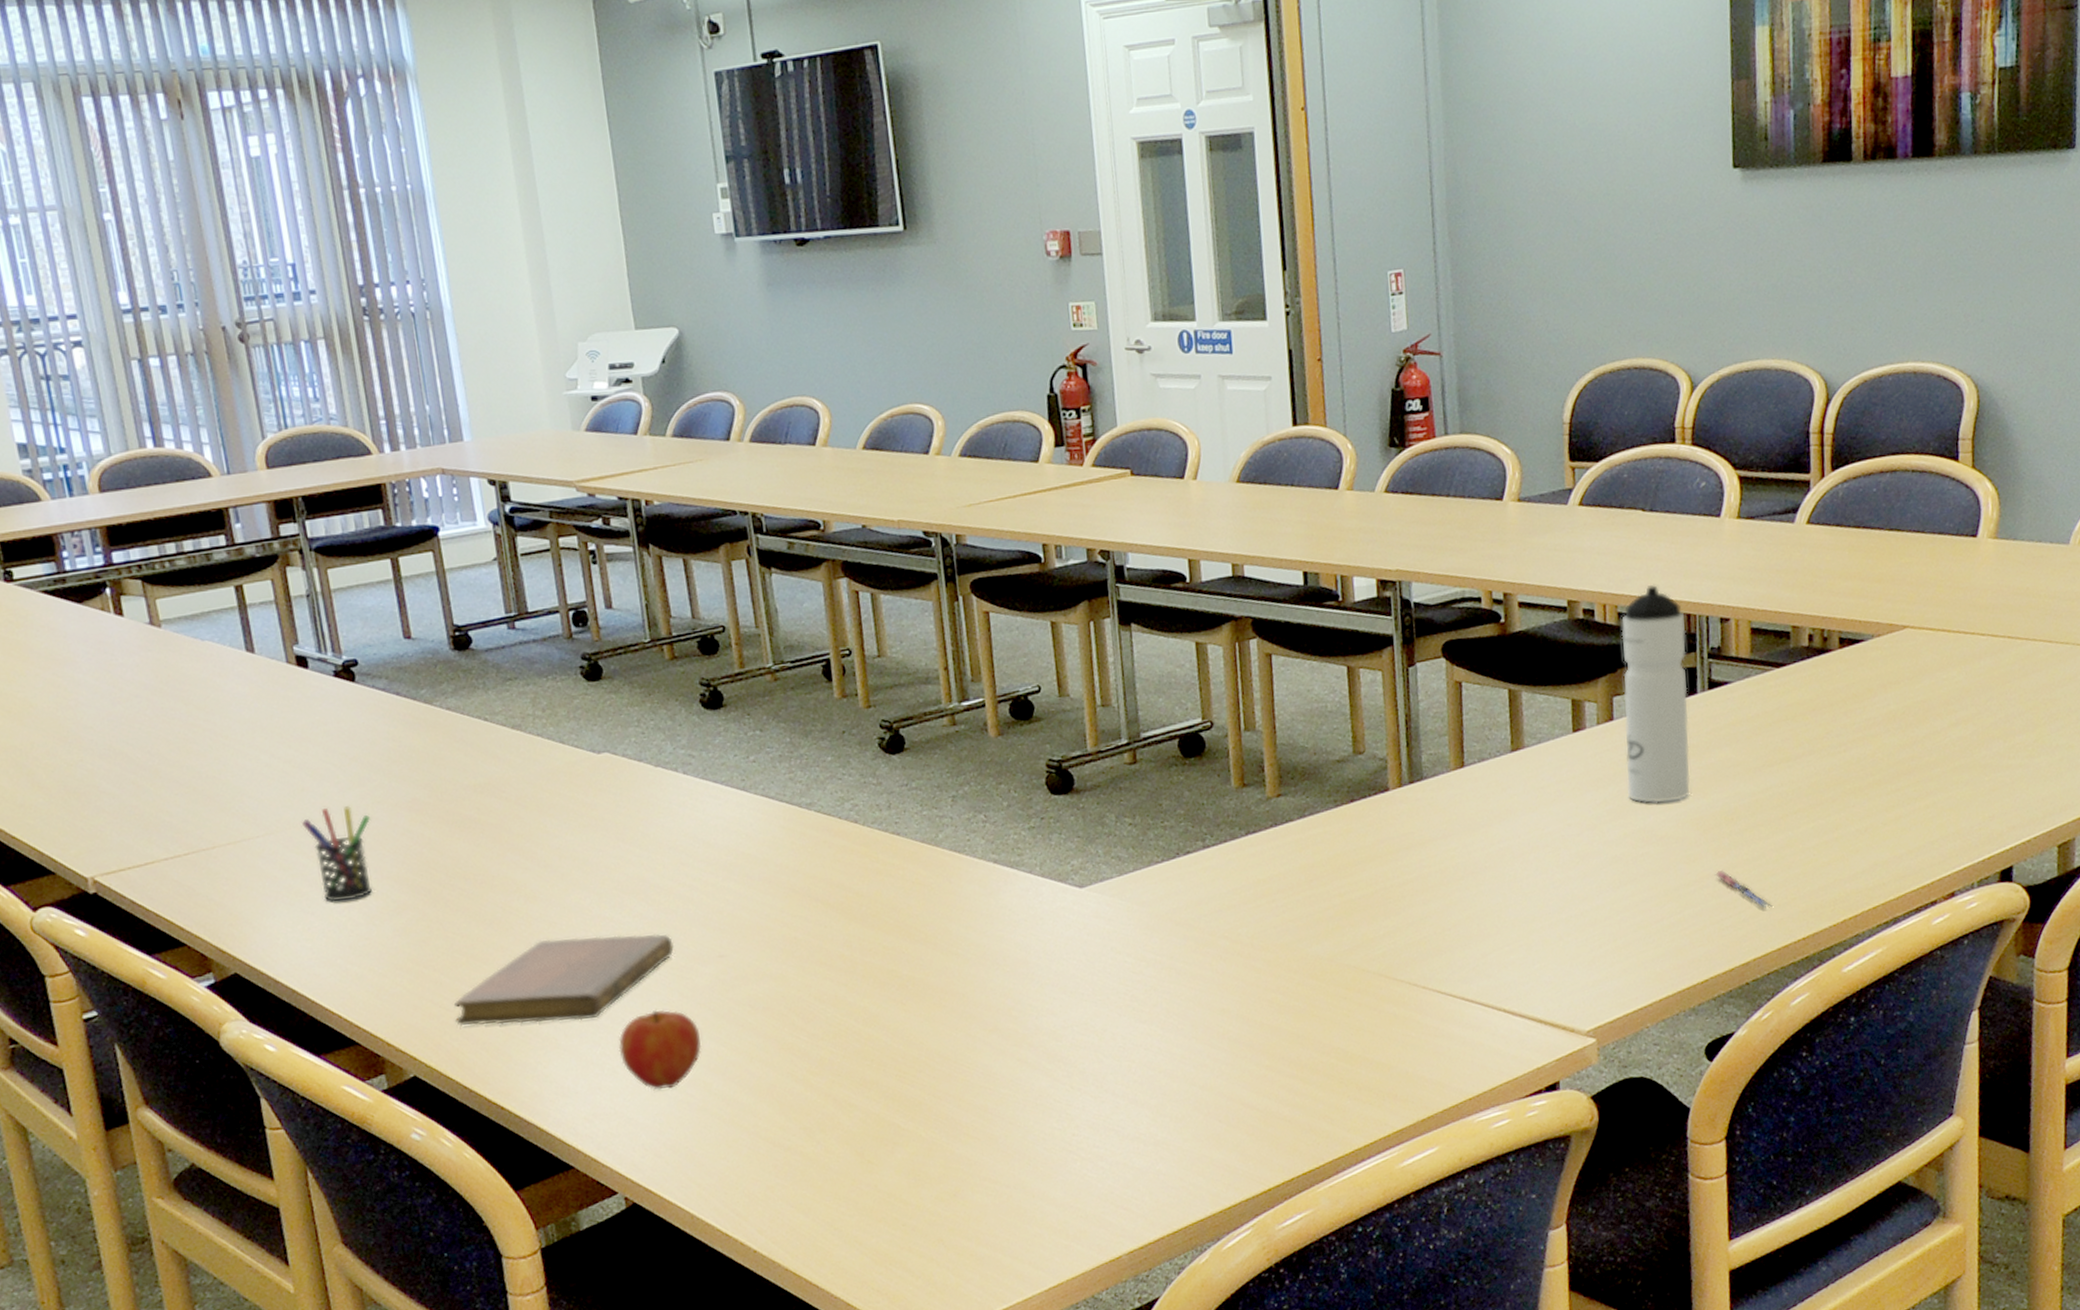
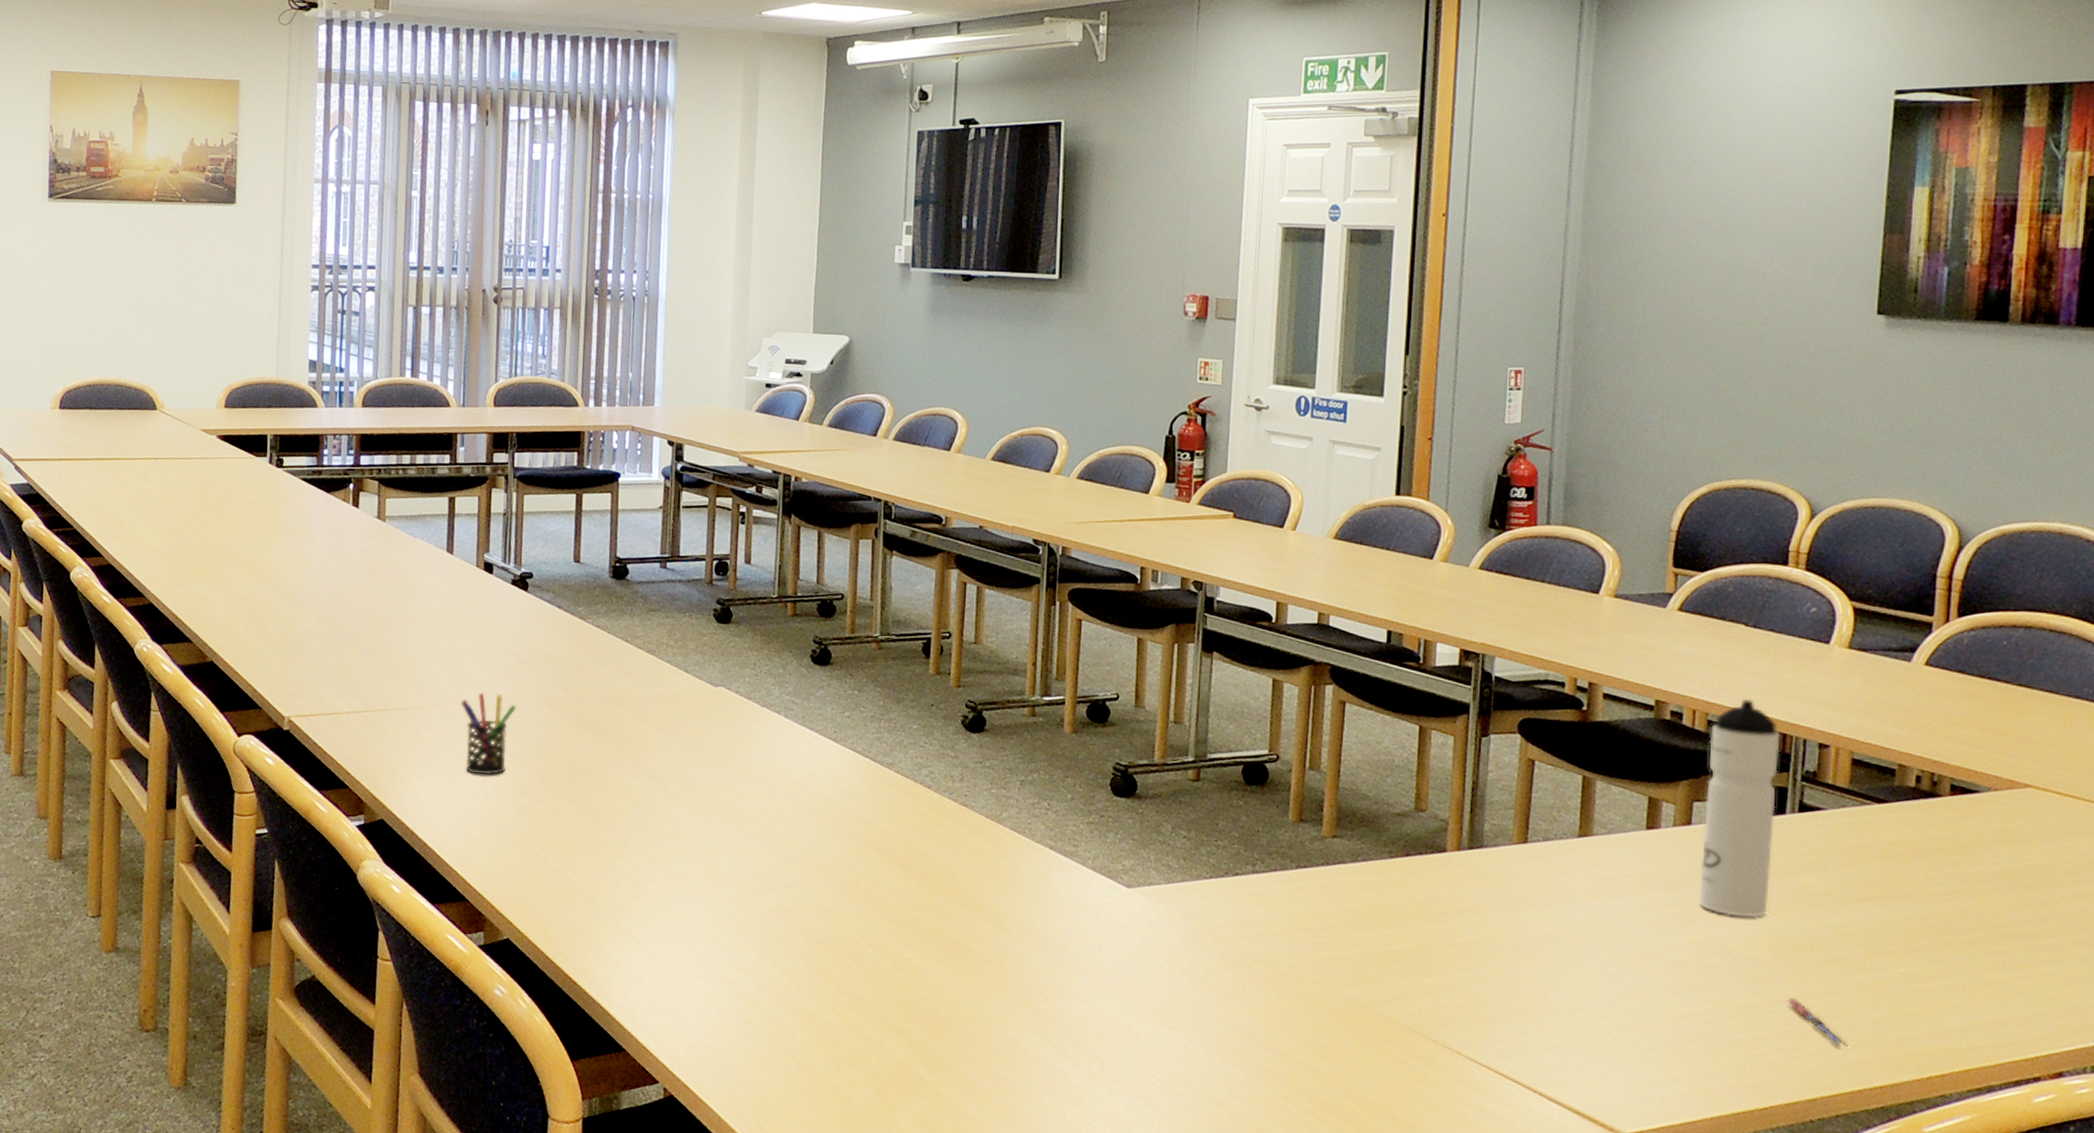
notebook: present [453,933,674,1027] -> none [551,840,749,919]
apple: present [618,1009,702,1091] -> none [683,923,758,997]

